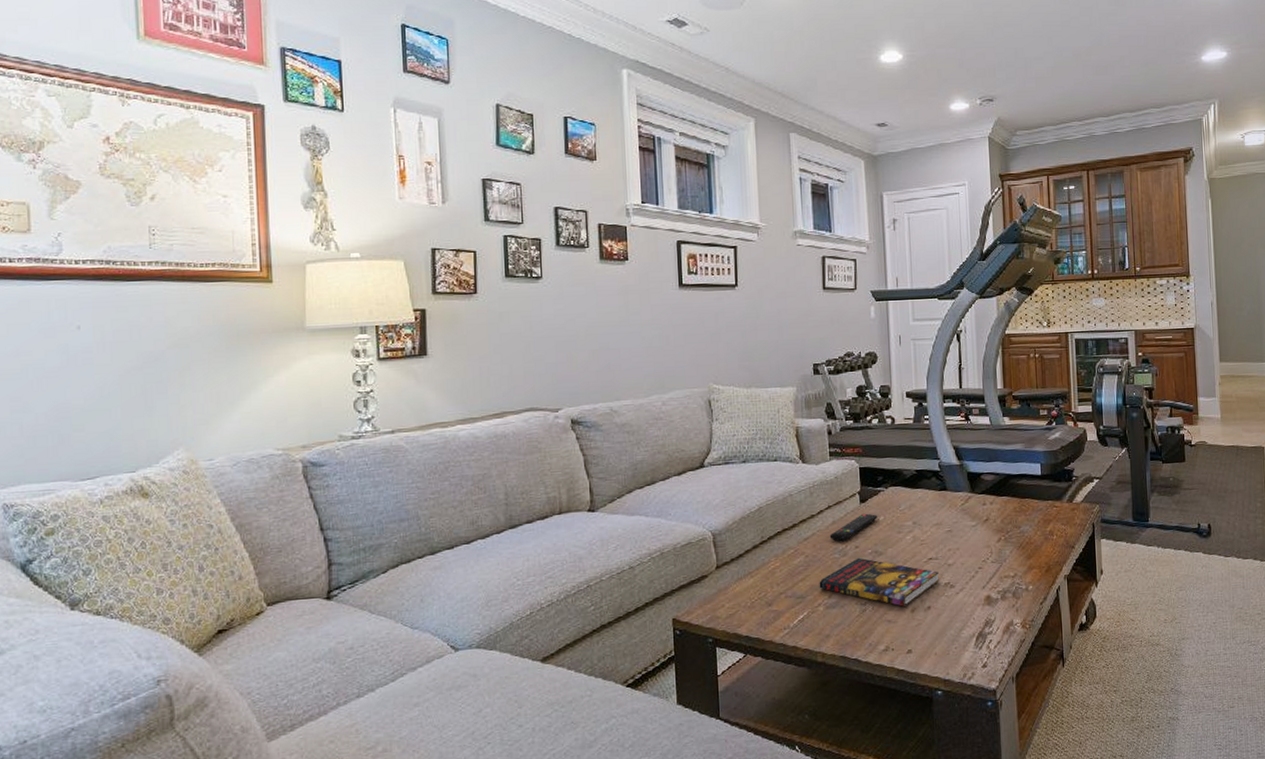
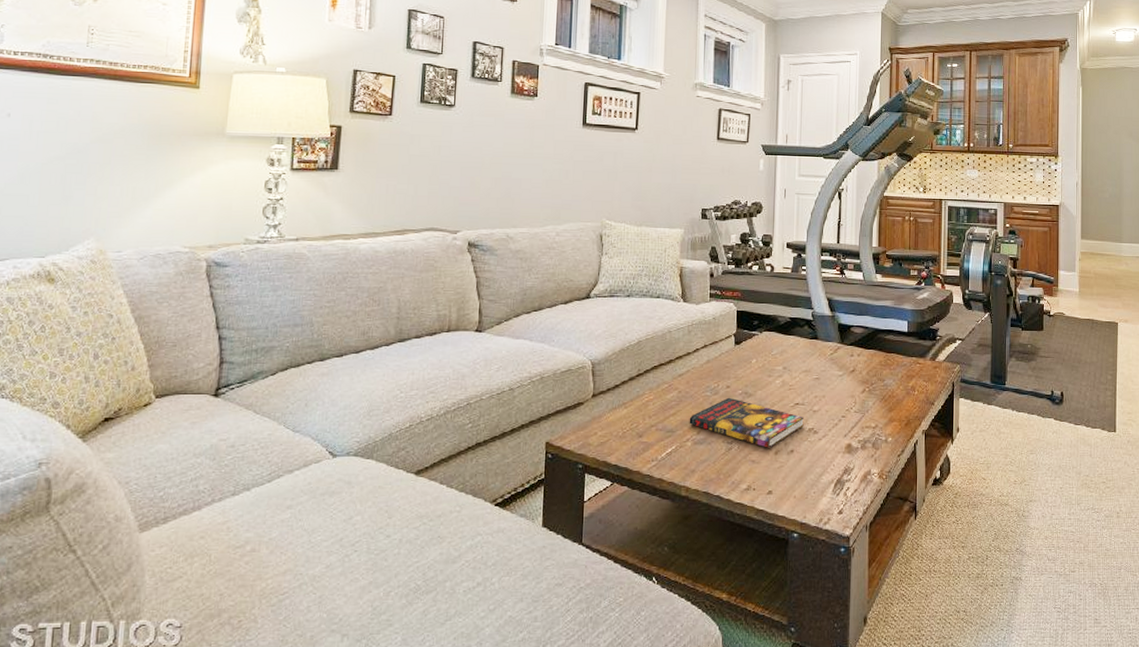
remote control: present [829,513,878,541] -> none [703,355,751,380]

